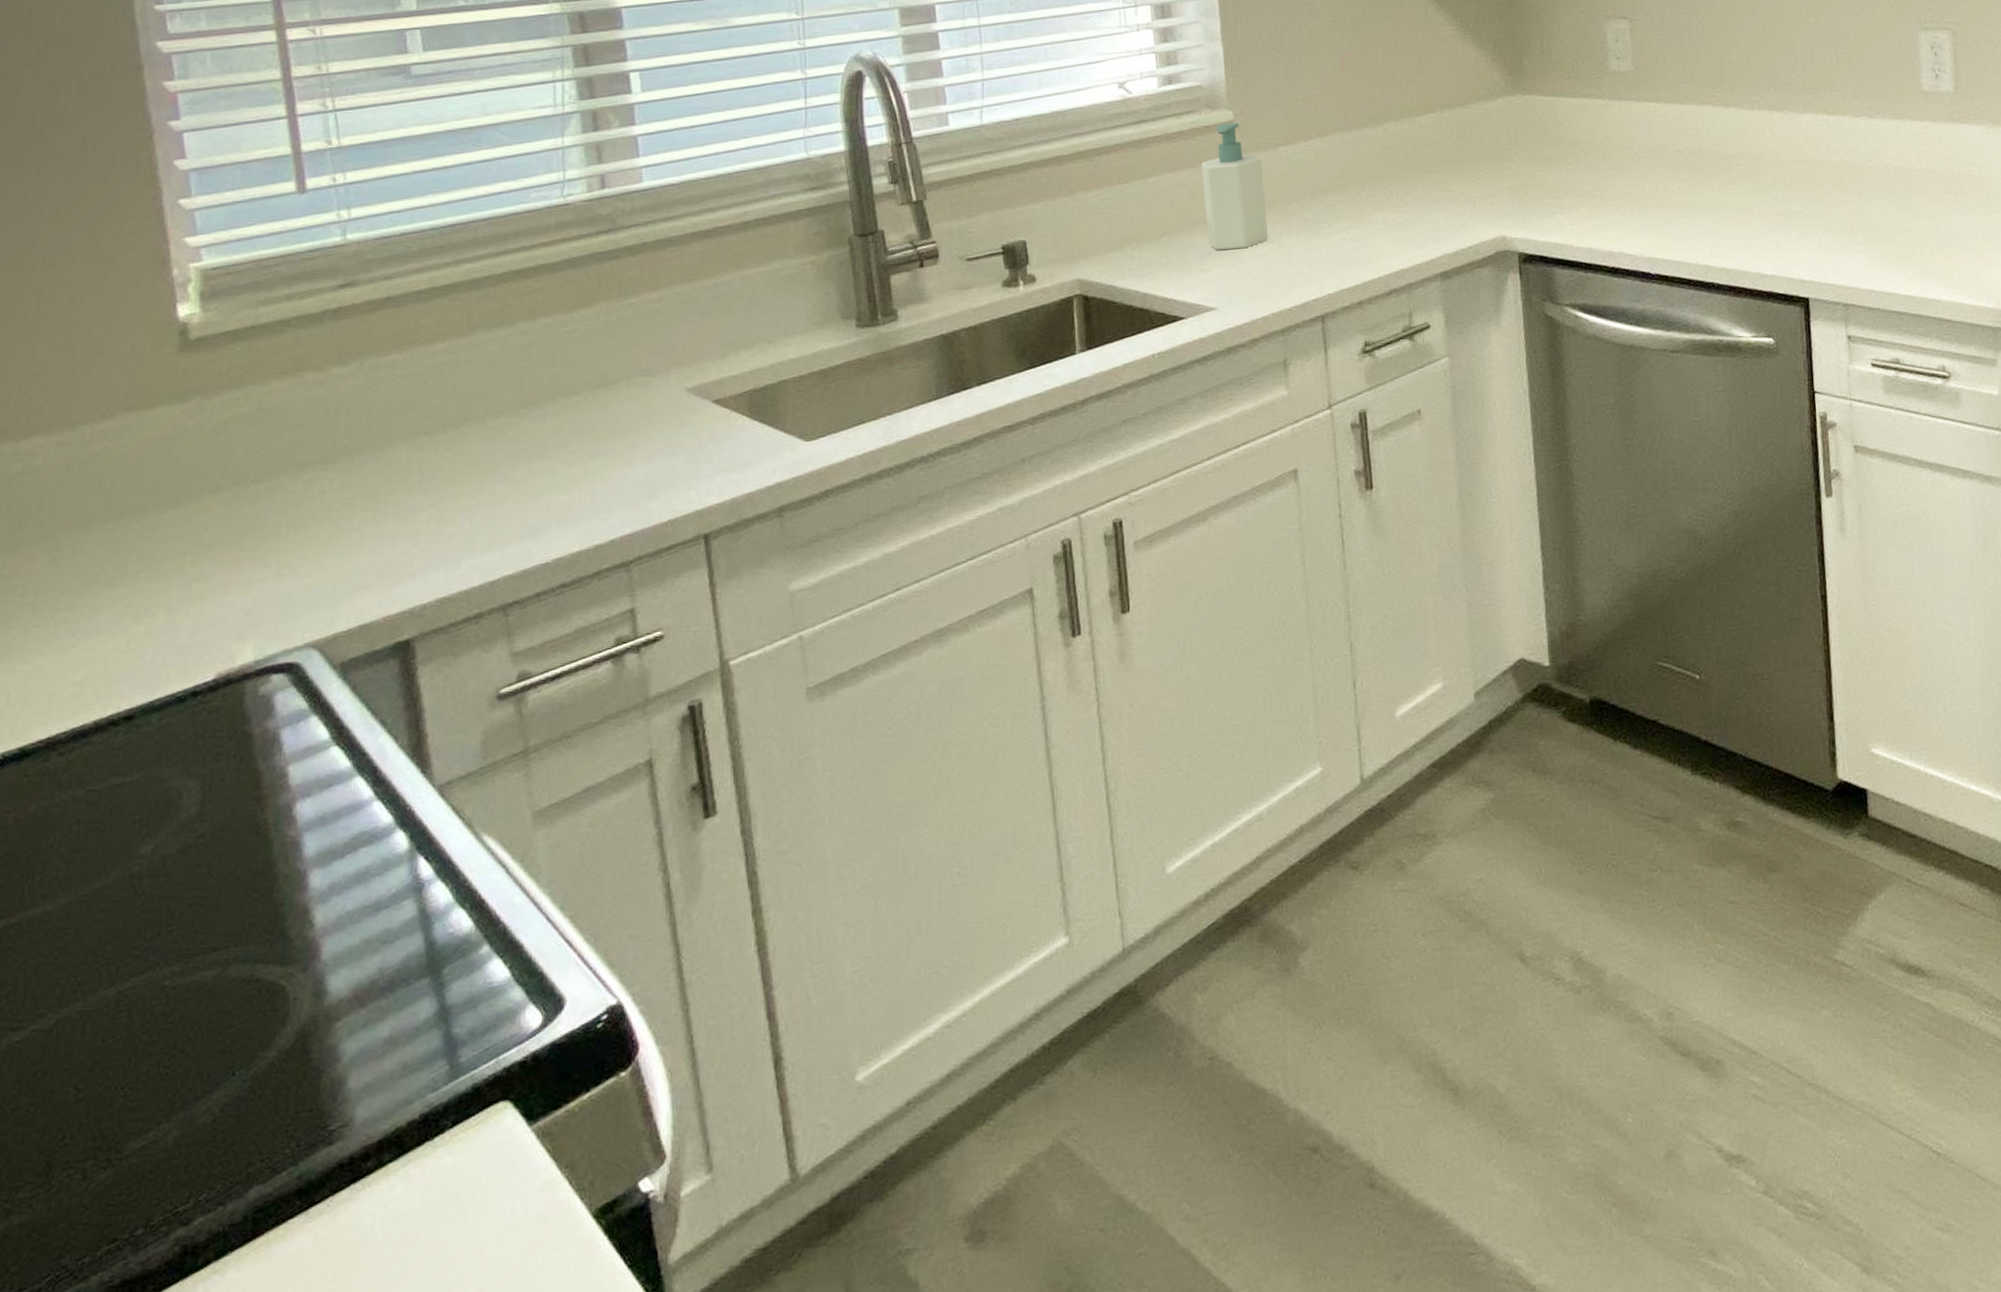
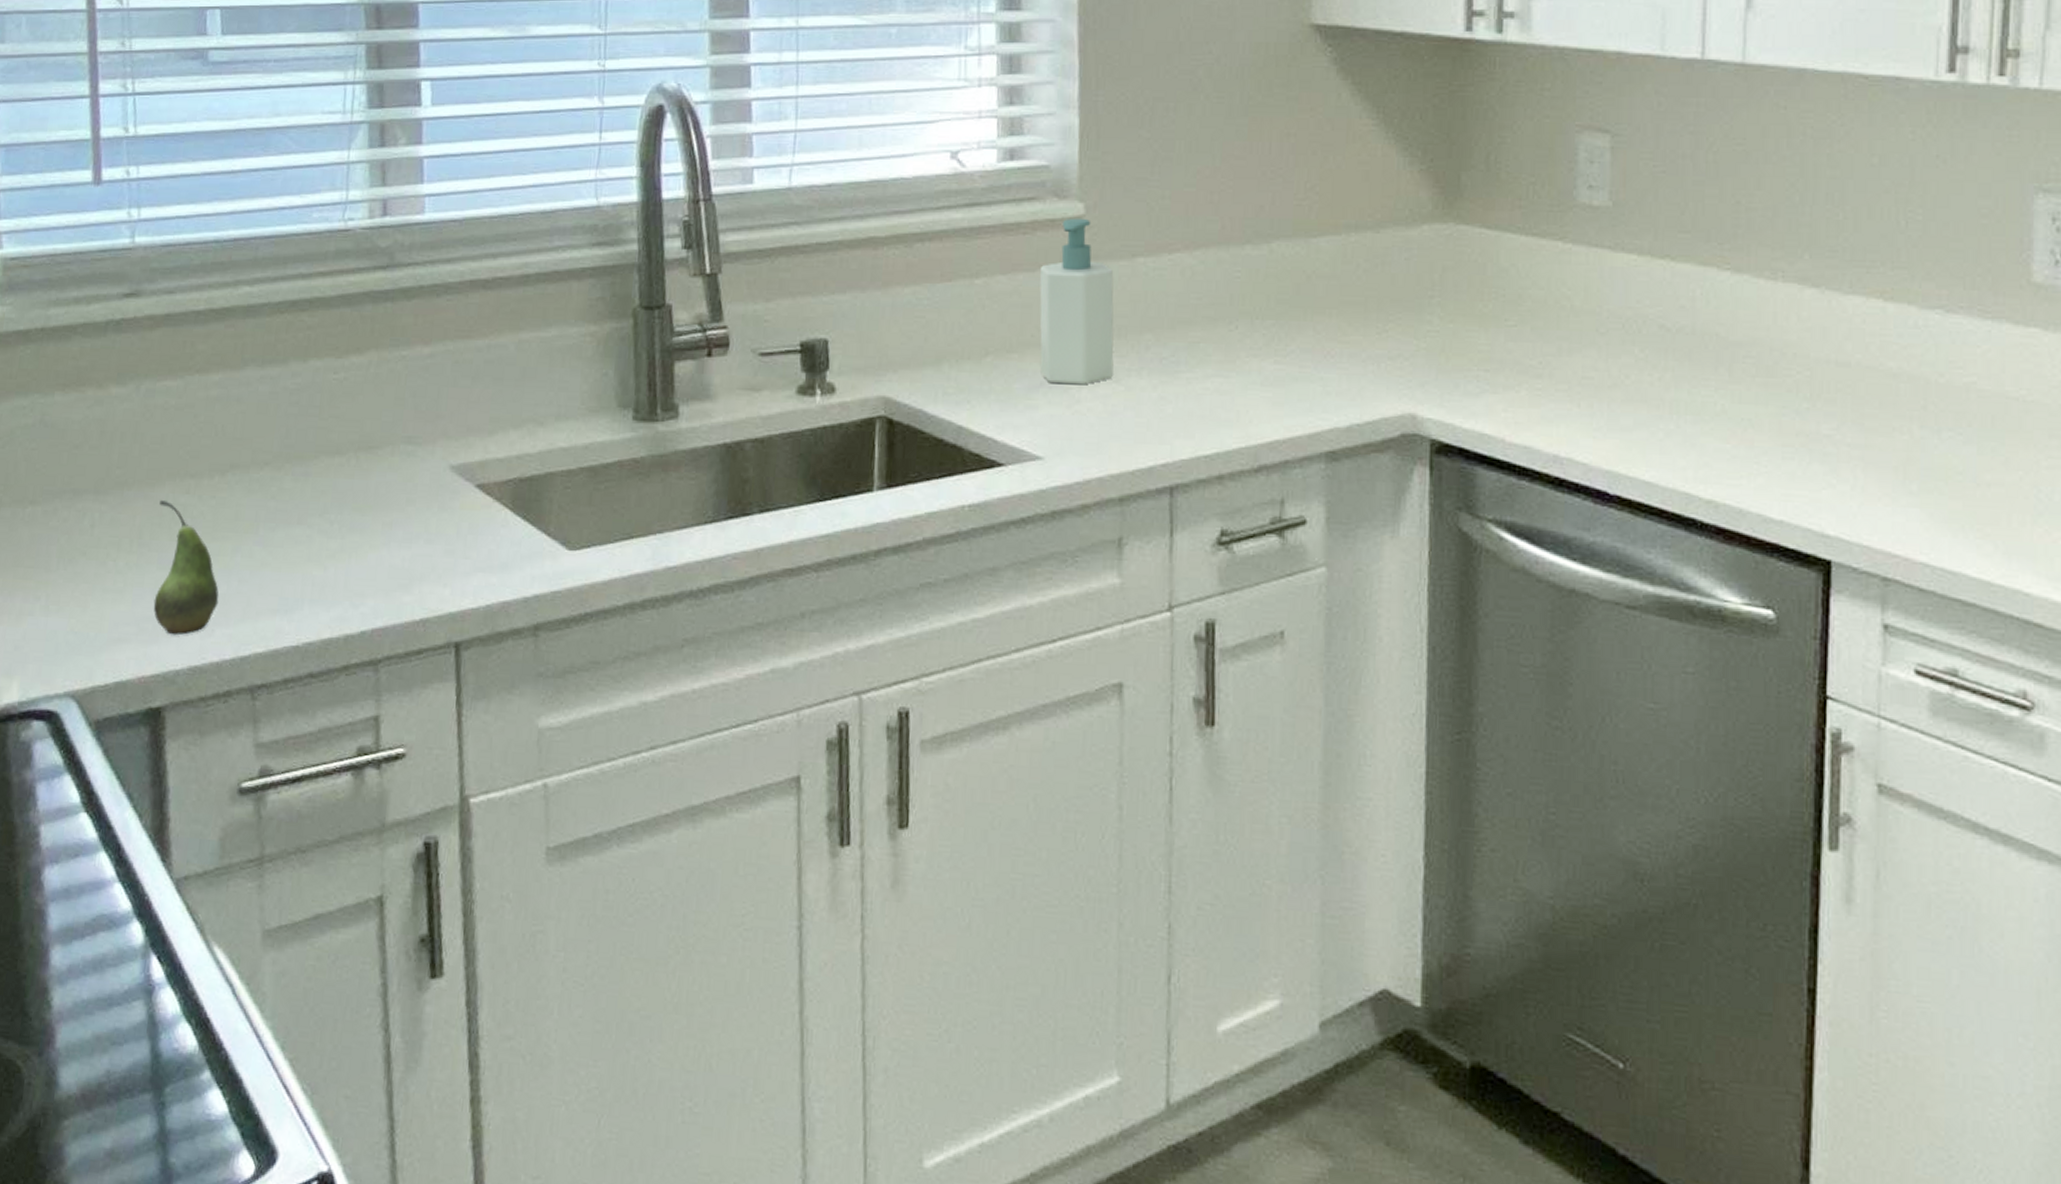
fruit: none [393,459,463,575] -> present [153,500,219,636]

